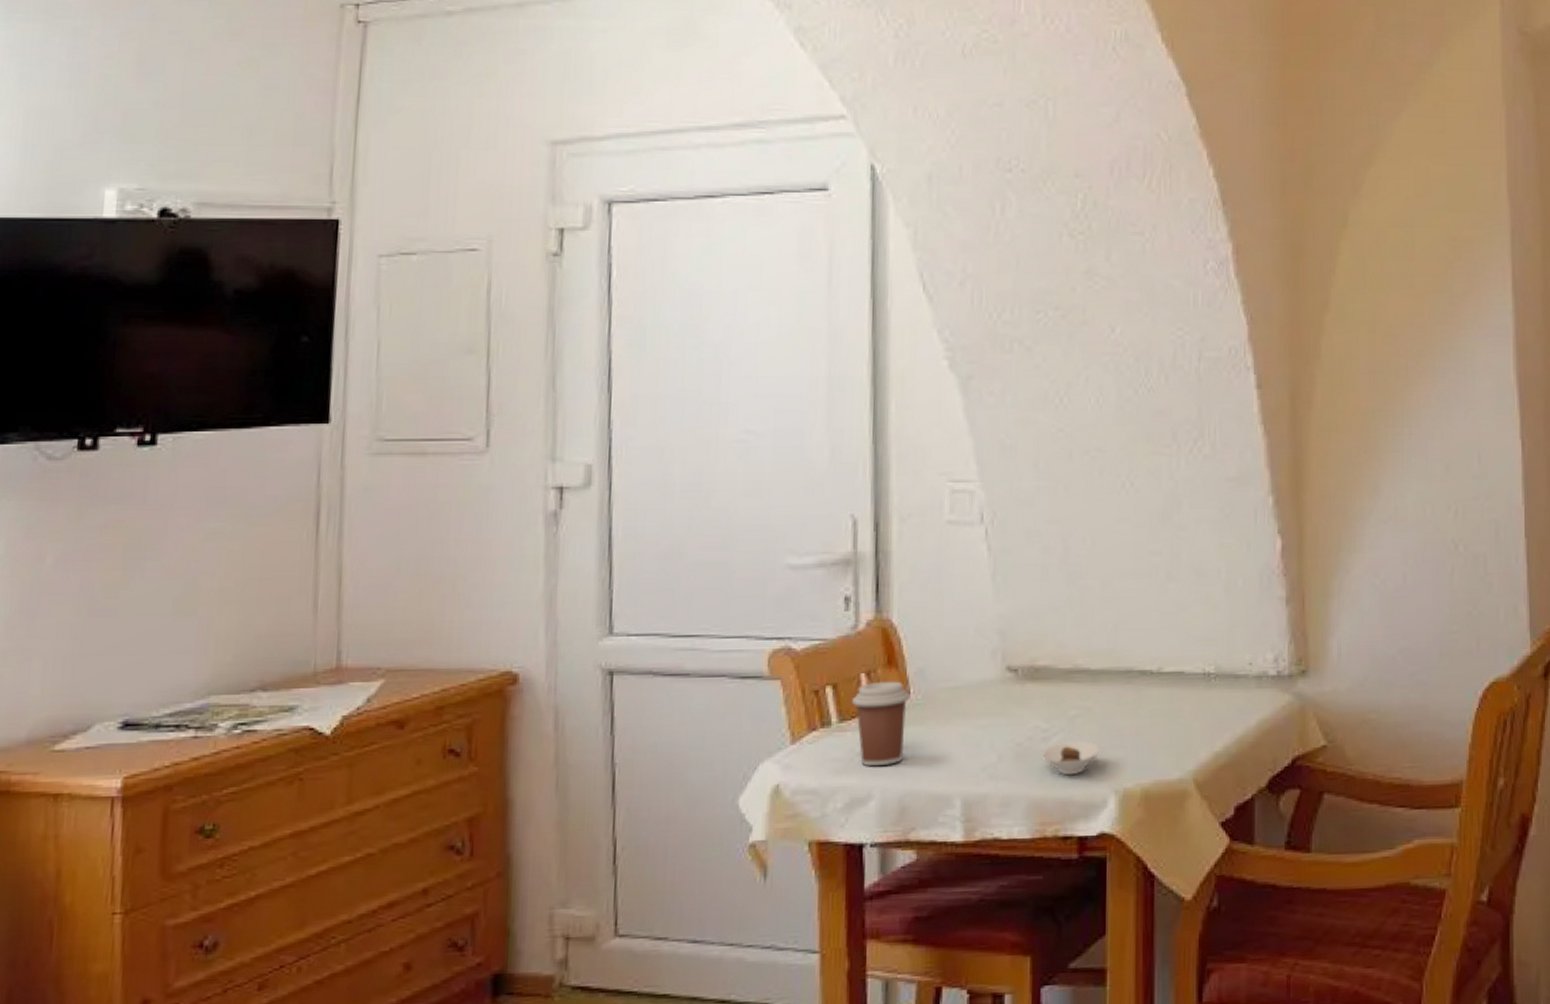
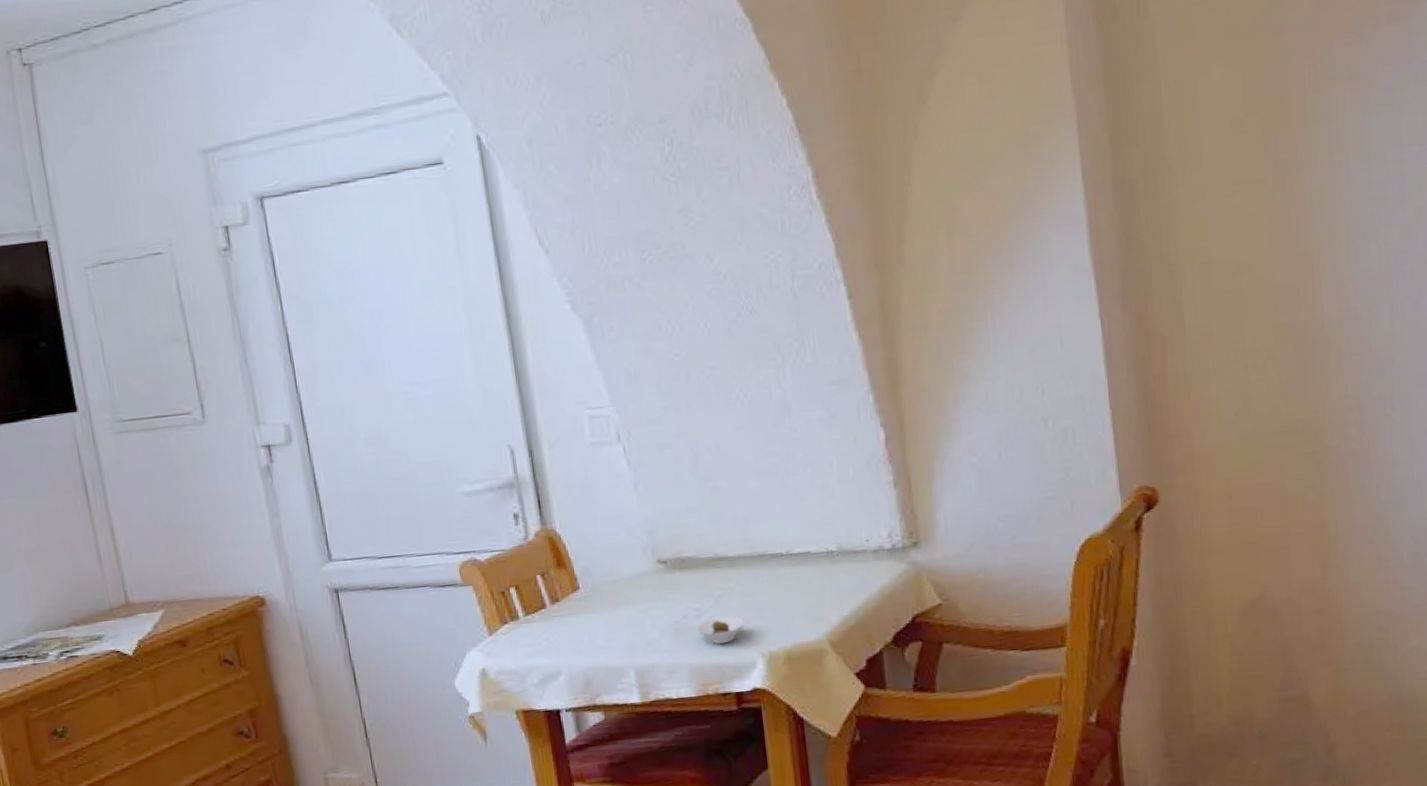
coffee cup: present [852,681,910,767] -> none [533,579,582,650]

